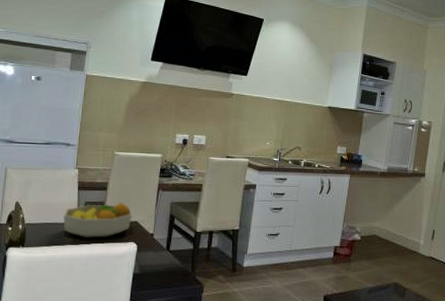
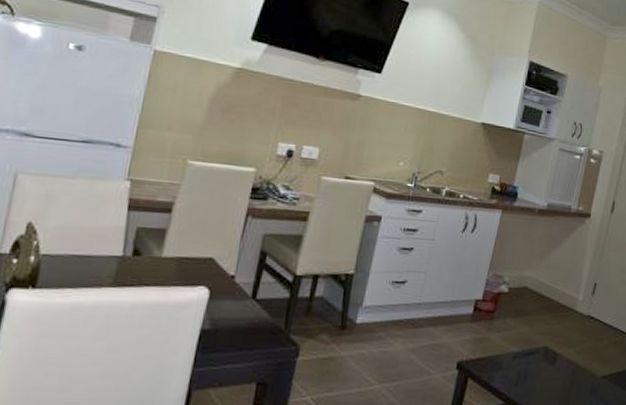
fruit bowl: present [63,201,133,238] -> none [100,229,207,279]

